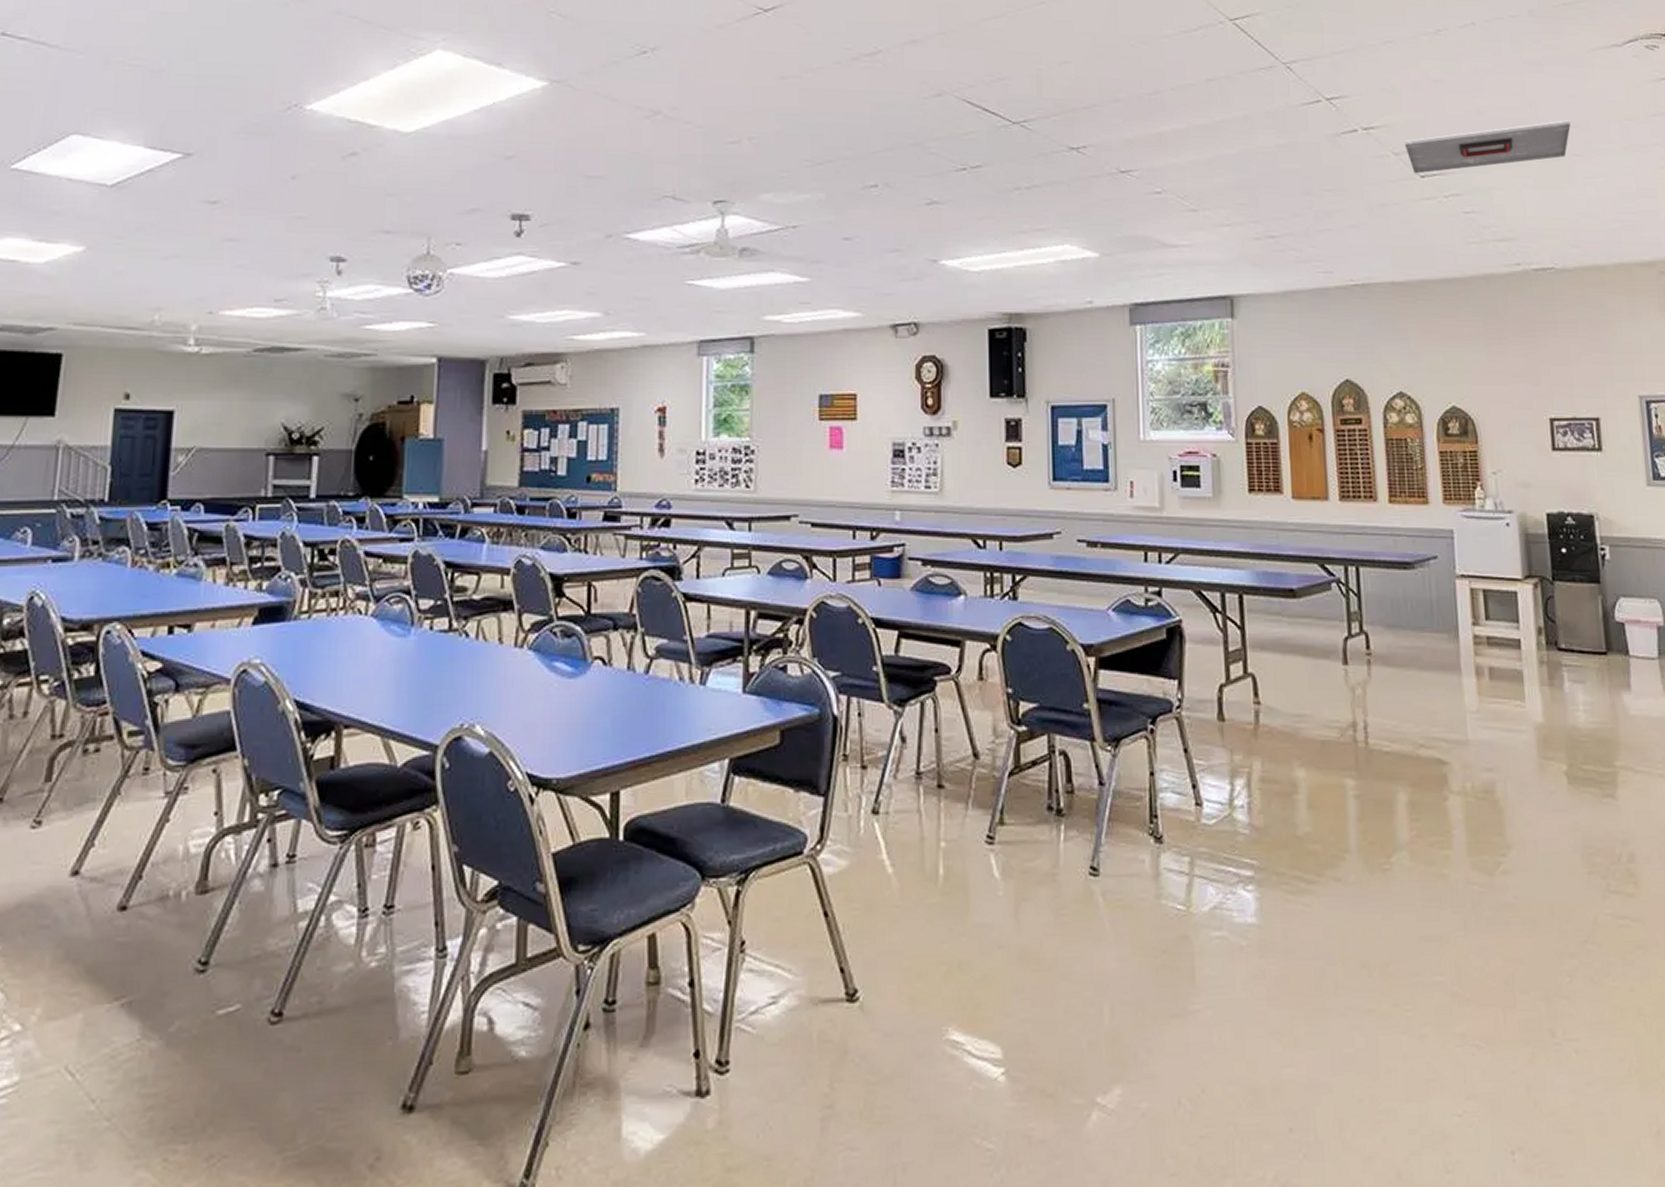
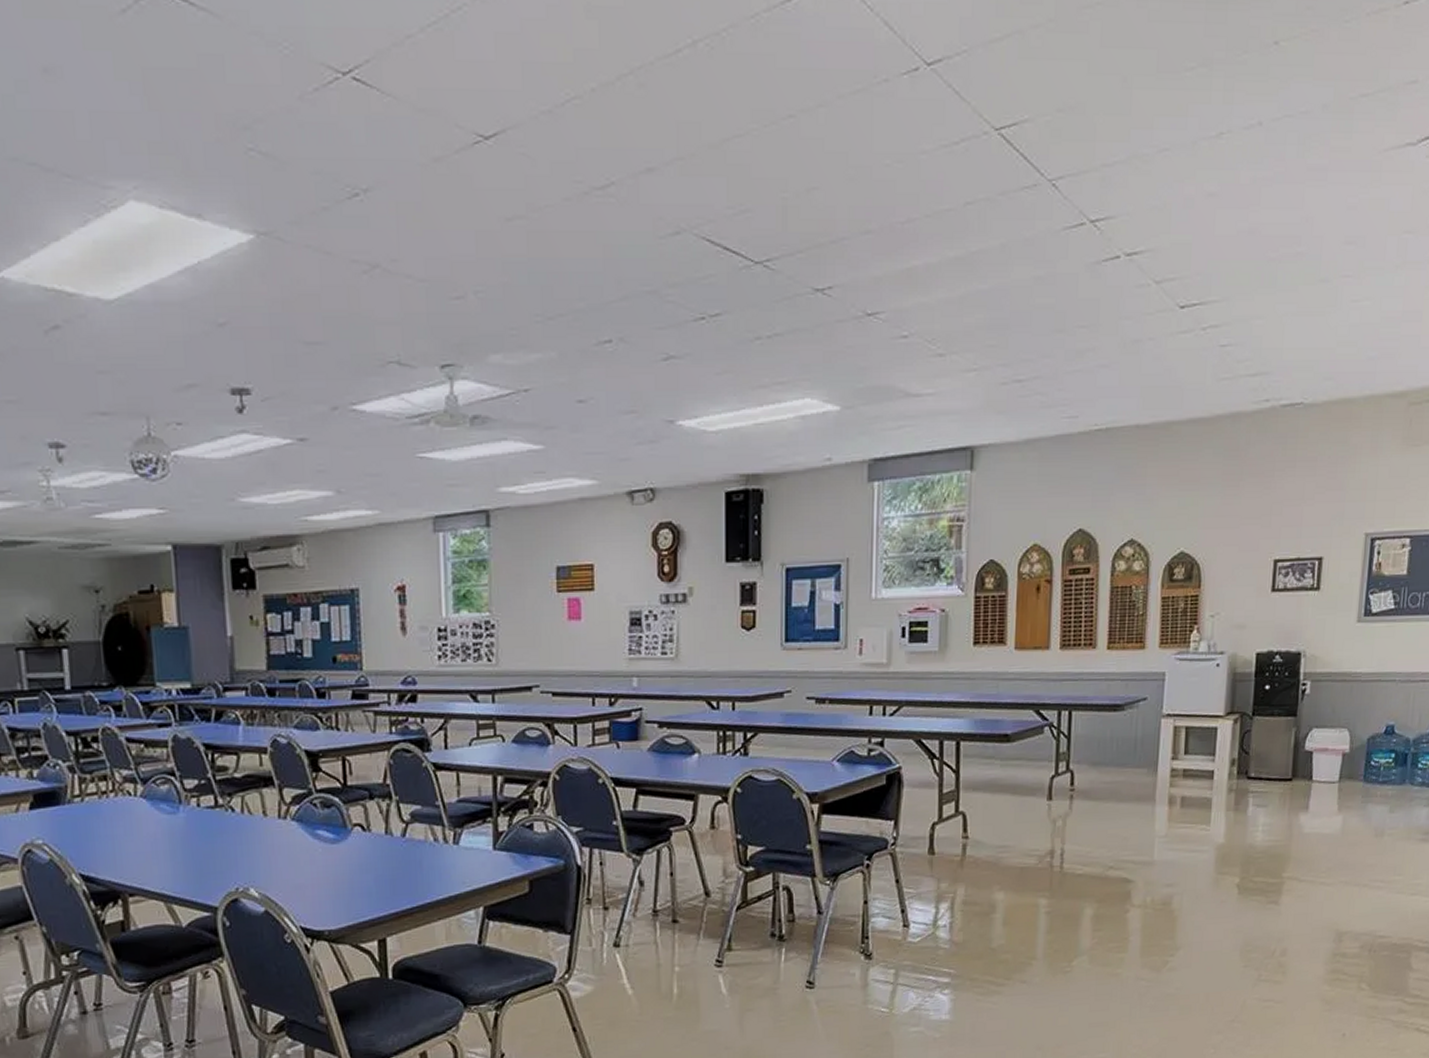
ceiling vent: present [1404,120,1571,174] -> none [1167,236,1346,304]

